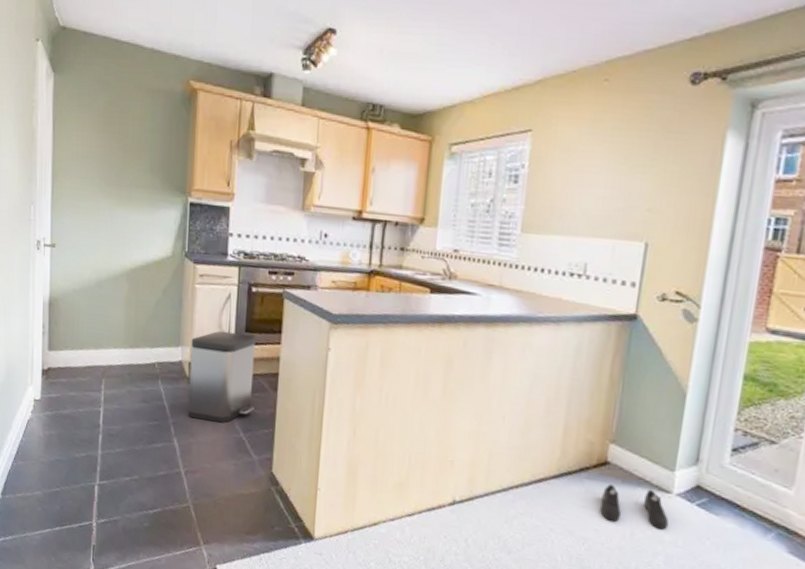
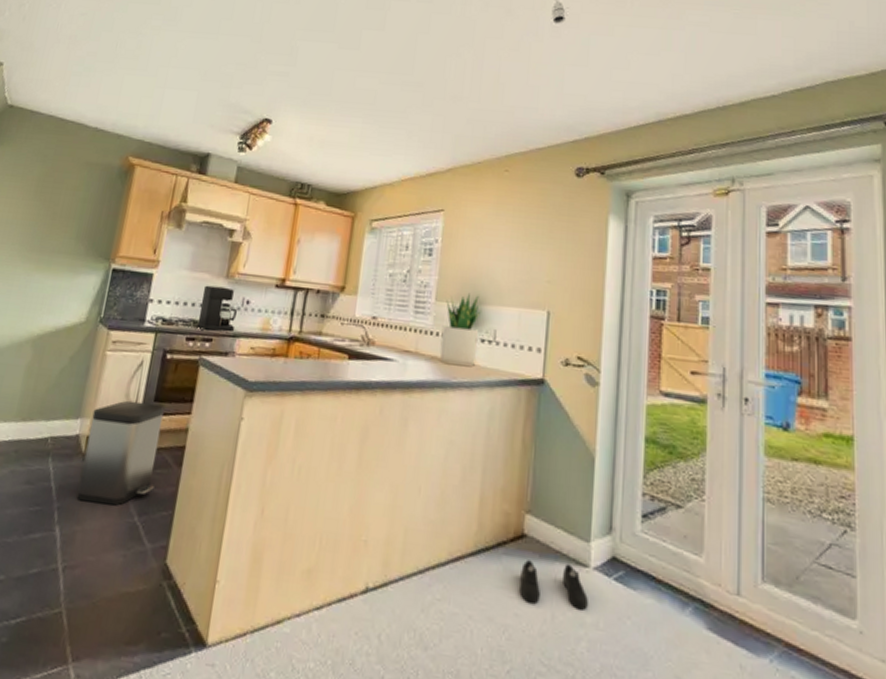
coffee maker: none [278,218,315,266] -> present [197,285,237,333]
planter: none [525,223,571,302] -> present [439,292,481,367]

